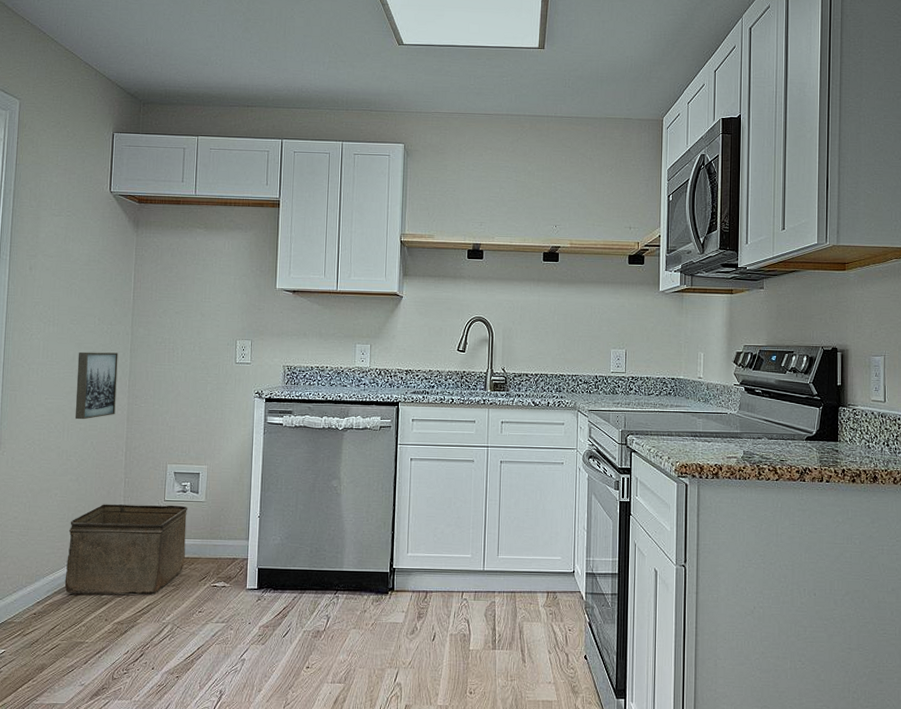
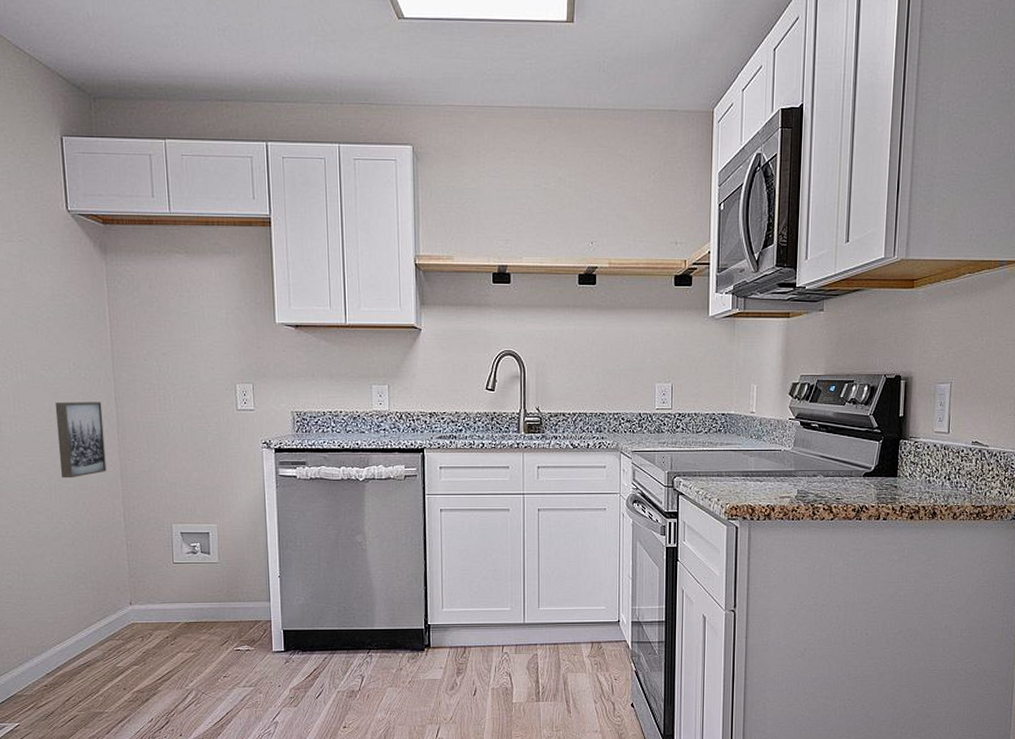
storage bin: present [64,504,188,595] -> none [71,567,203,664]

